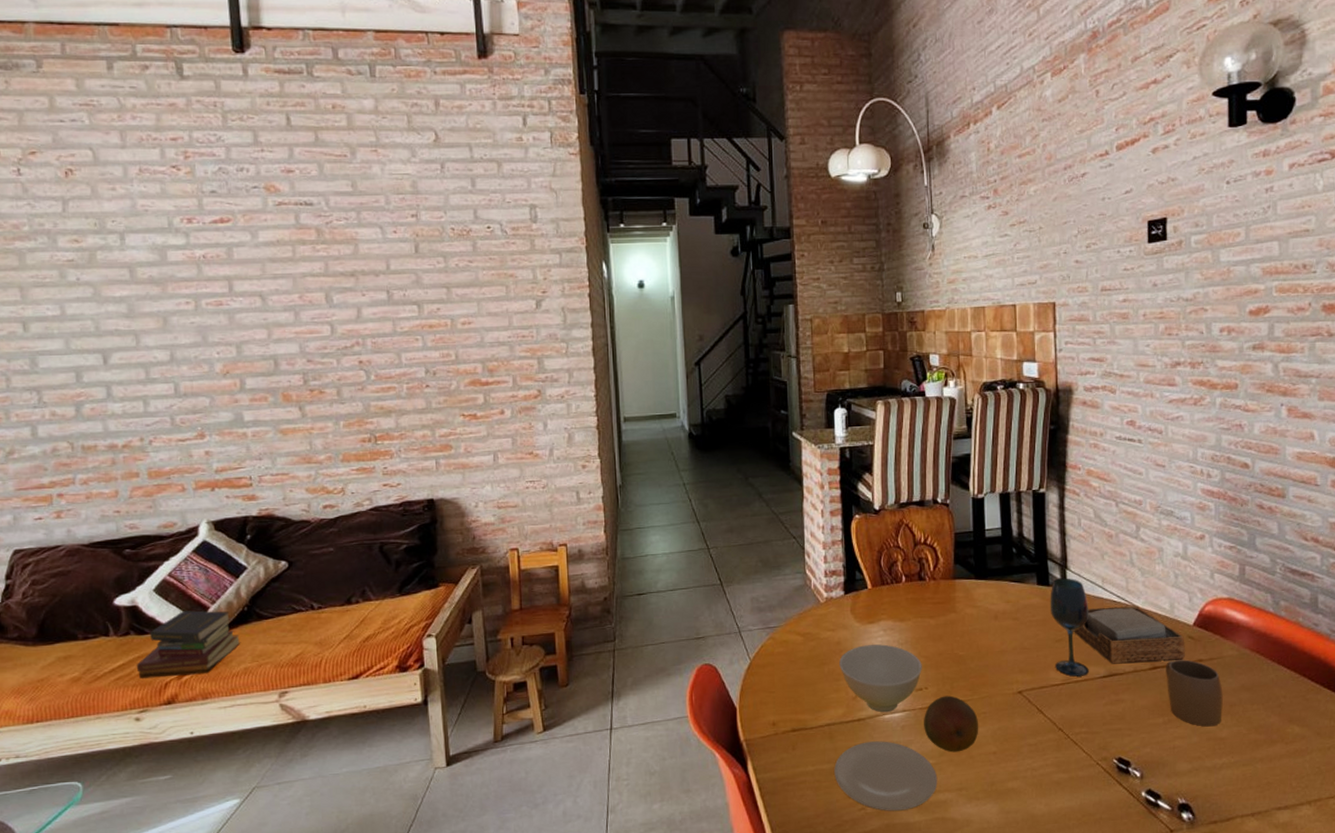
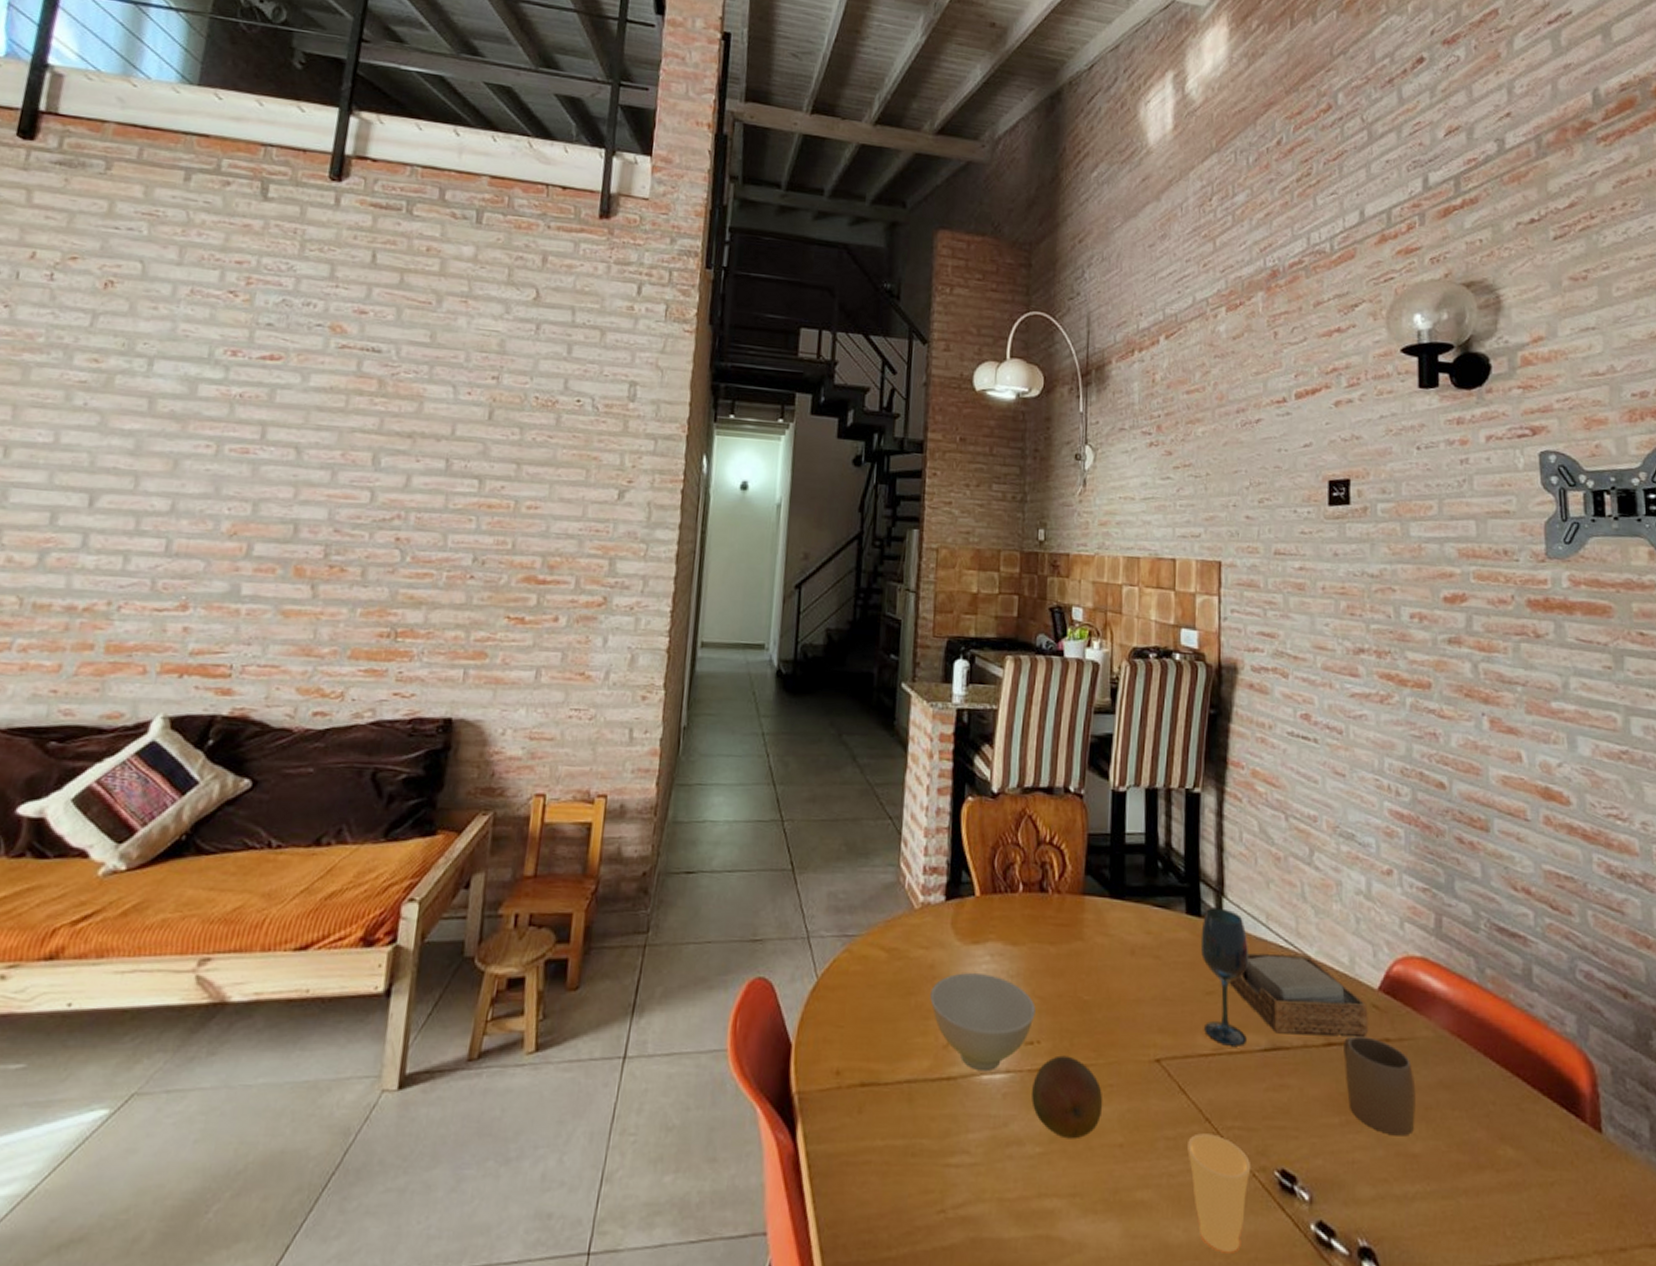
books: present [136,610,241,679] -> none [20,832,167,923]
plate: present [834,741,938,812] -> none [909,1111,1045,1221]
cup: none [1046,738,1095,816] -> present [1187,1133,1252,1252]

